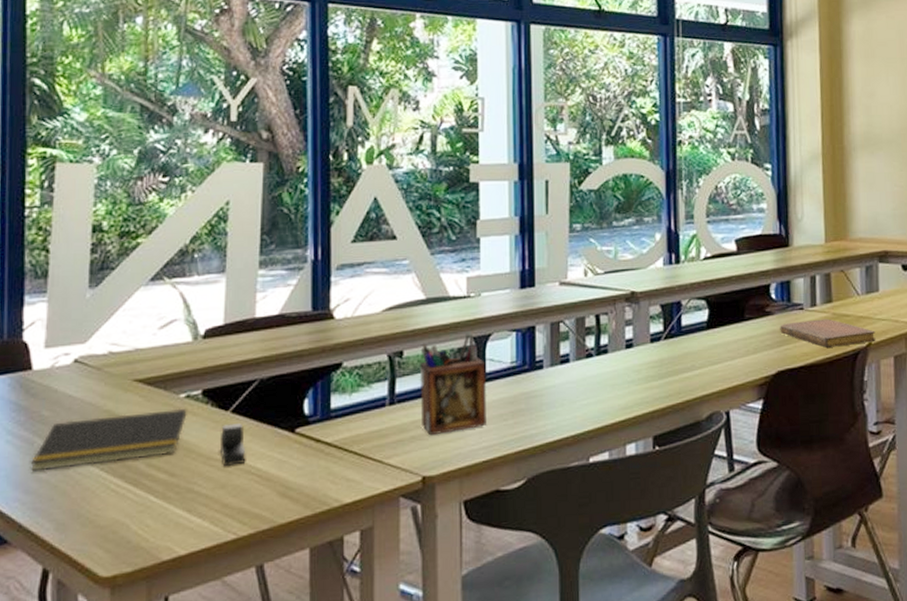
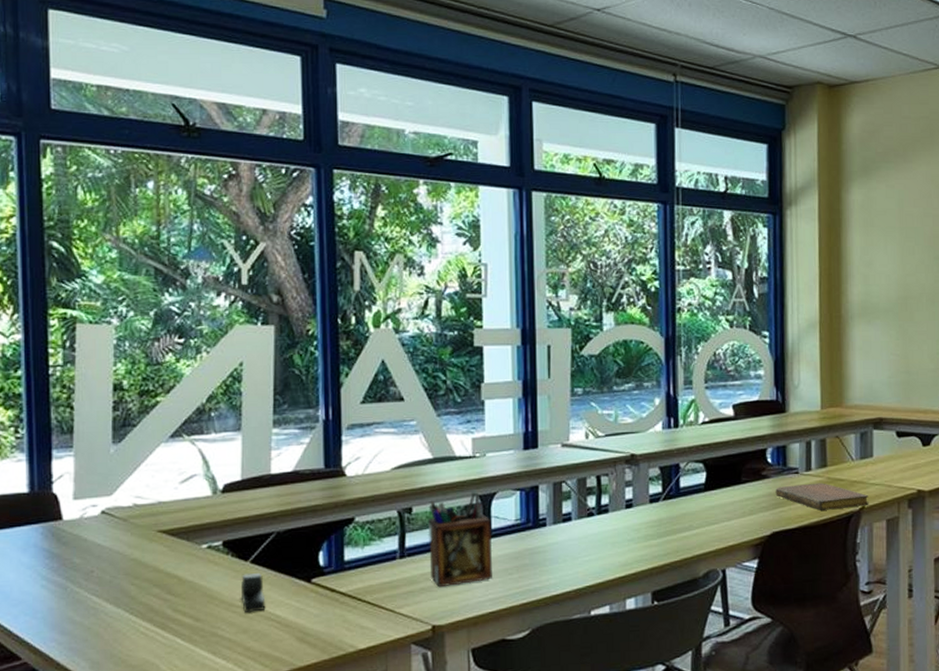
notepad: present [31,408,187,472] -> none [66,558,209,615]

